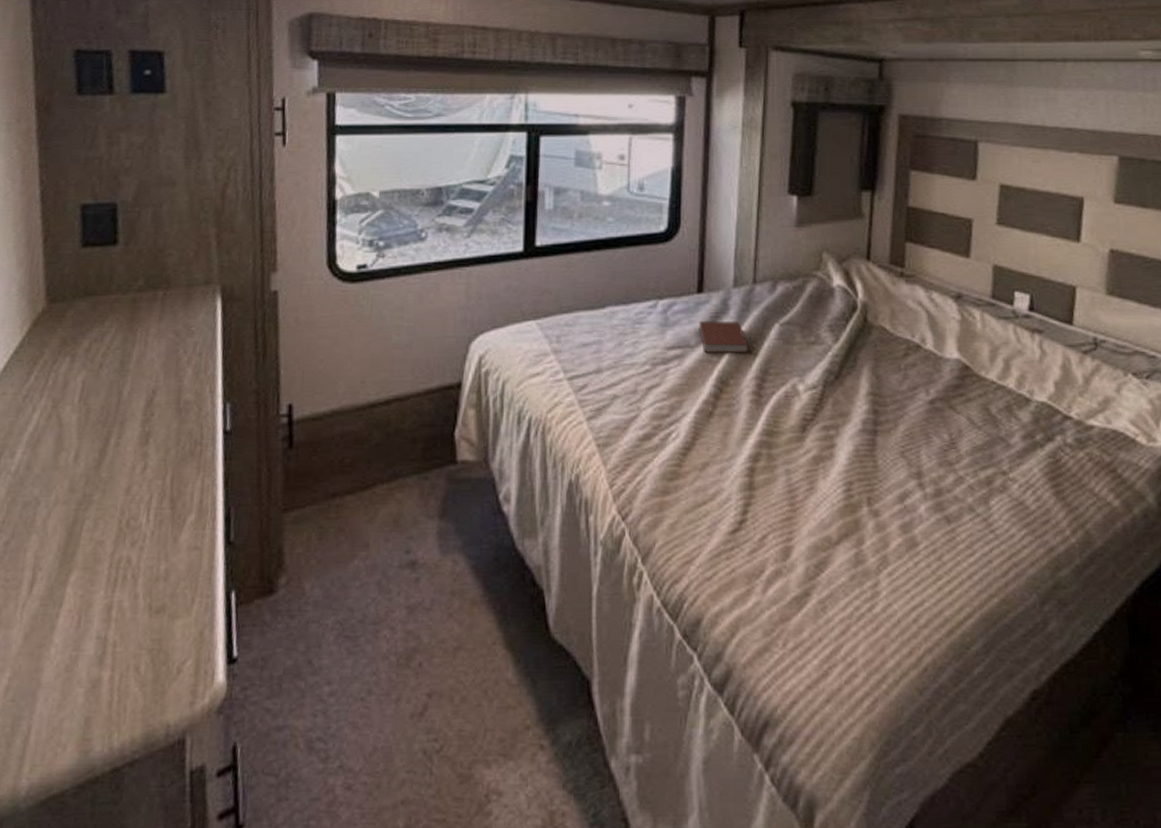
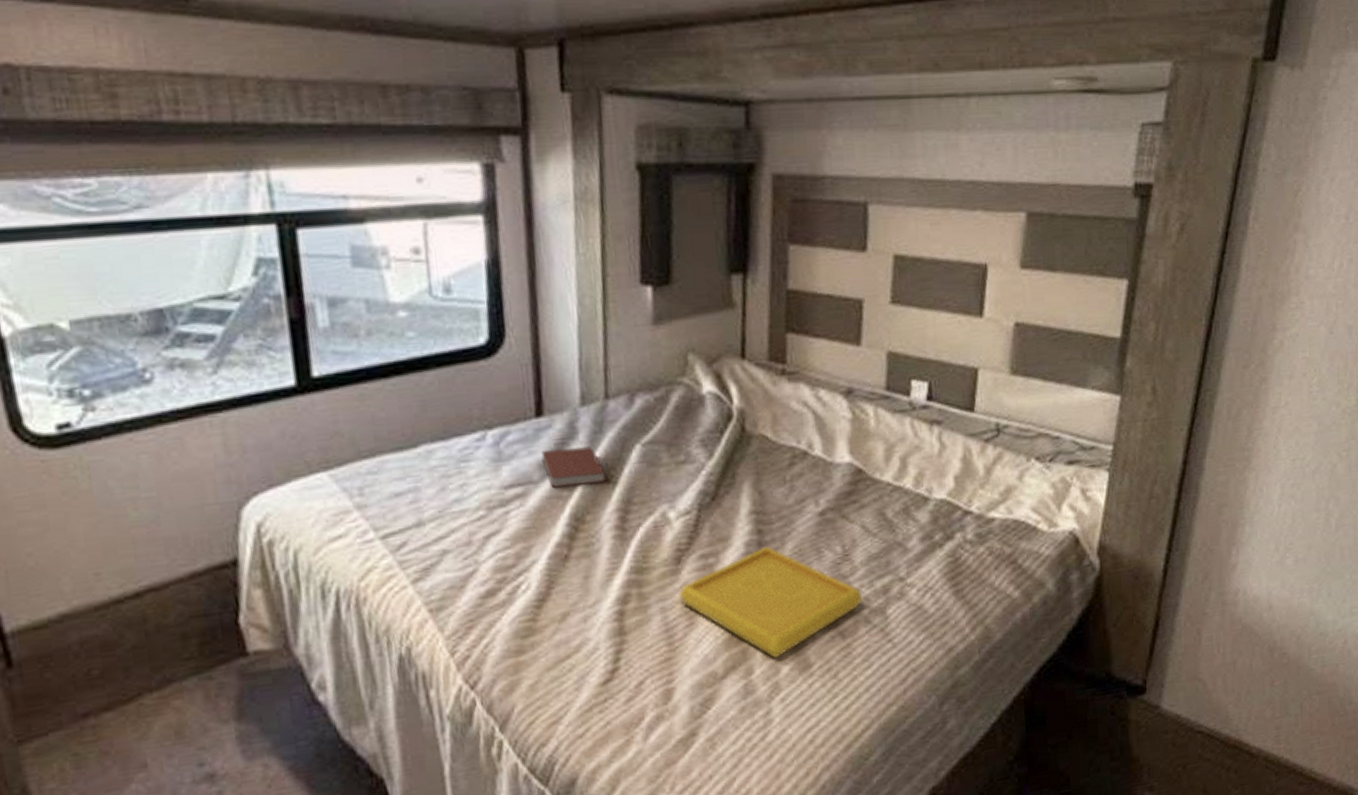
serving tray: none [802,425,968,532] -> present [678,546,863,658]

